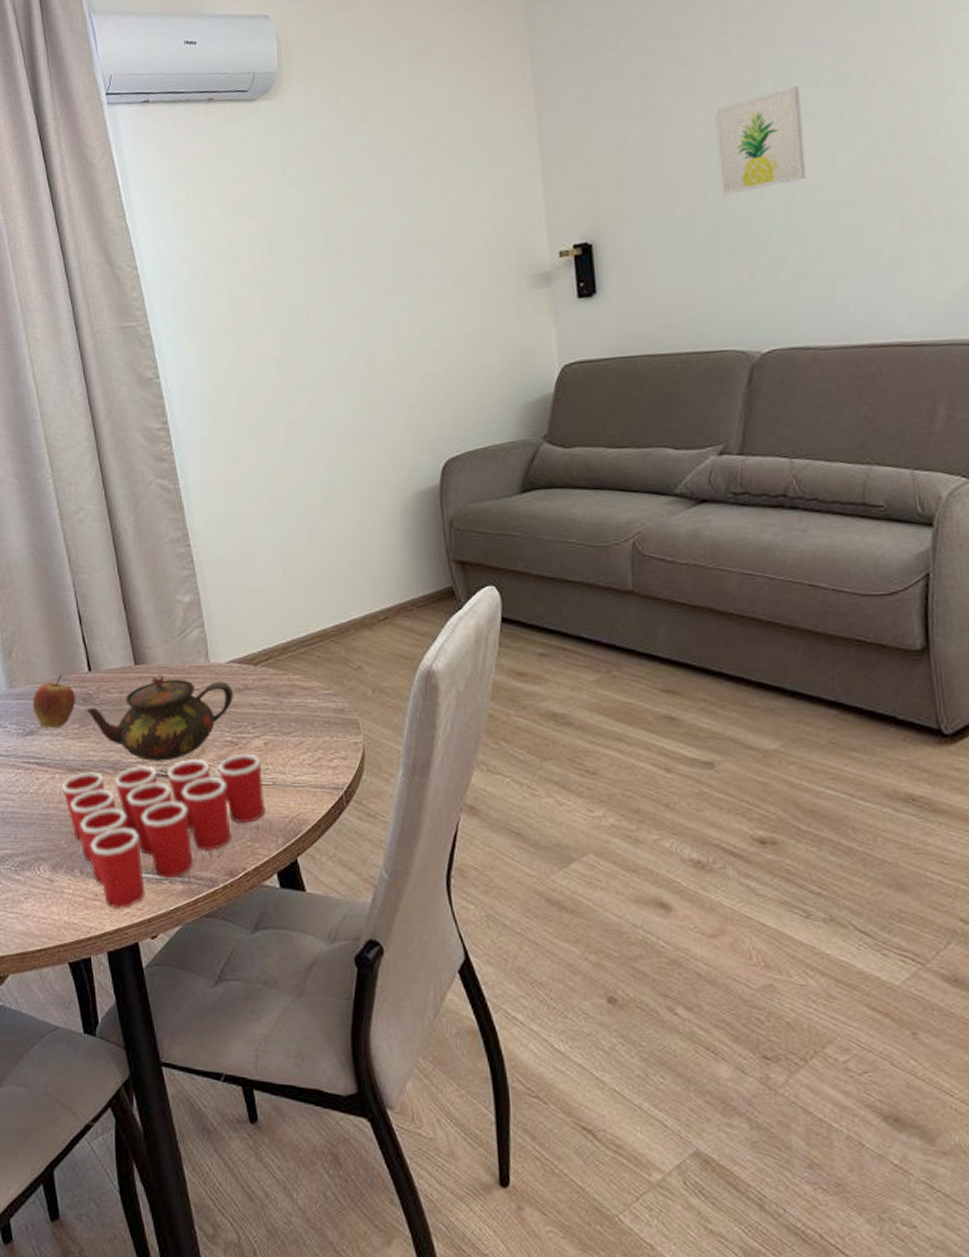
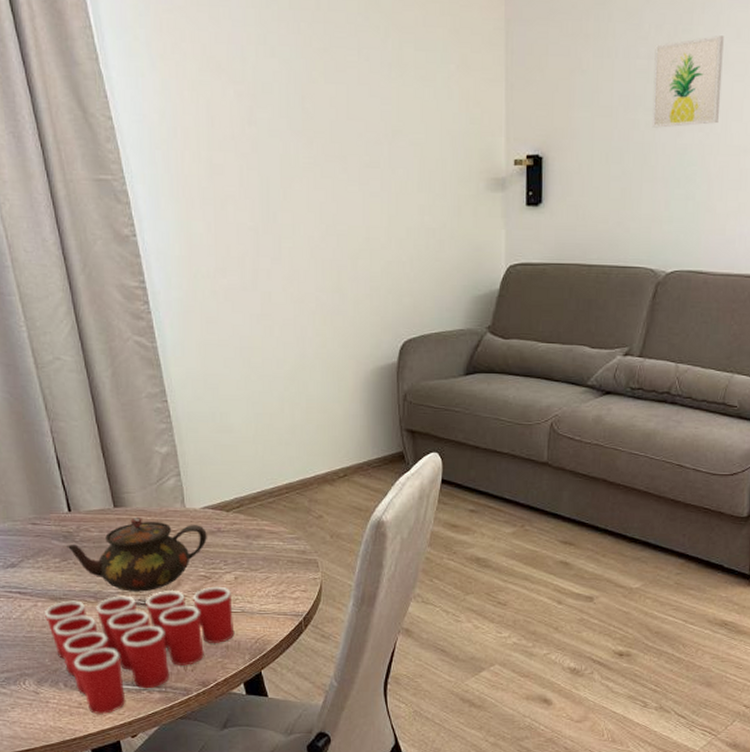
fruit: present [32,675,76,729] -> none [12,514,57,563]

